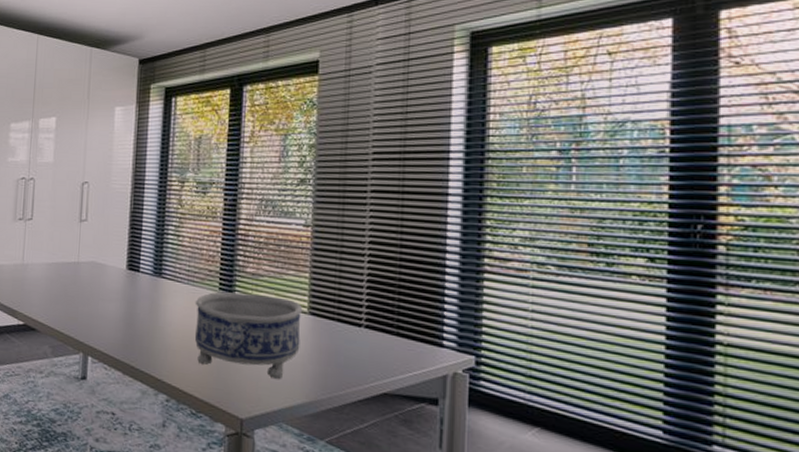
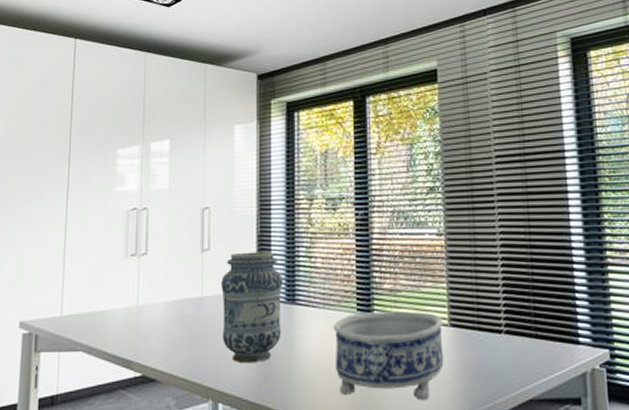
vase: none [94,225,152,325] -> present [221,251,283,362]

